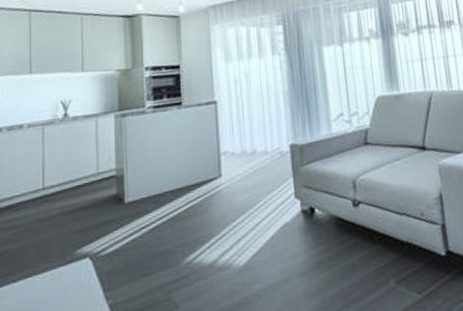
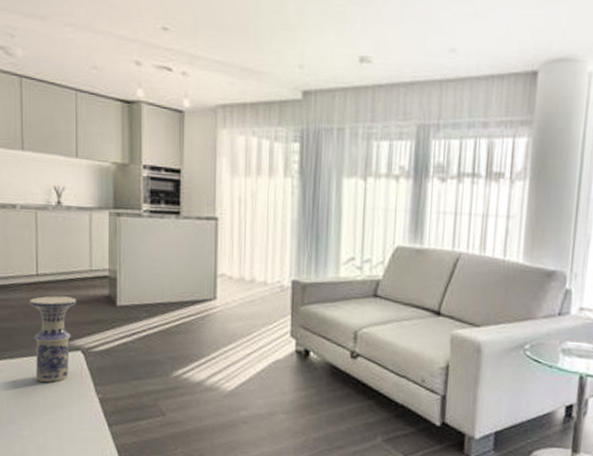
vase: none [34,203,84,302] -> present [29,295,77,383]

